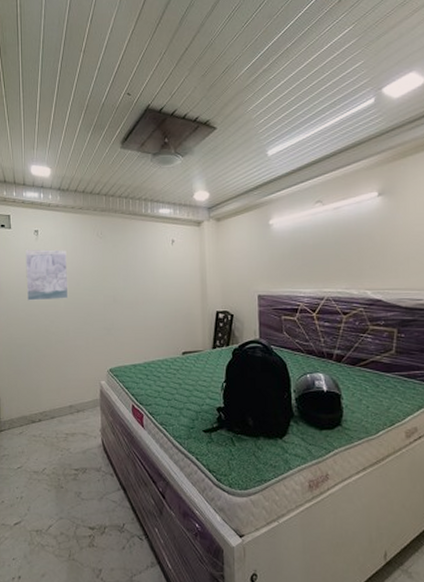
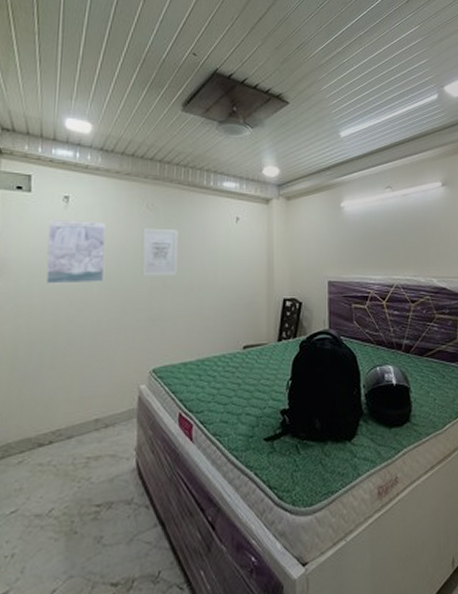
wall art: none [95,253,124,293] -> present [141,227,178,276]

